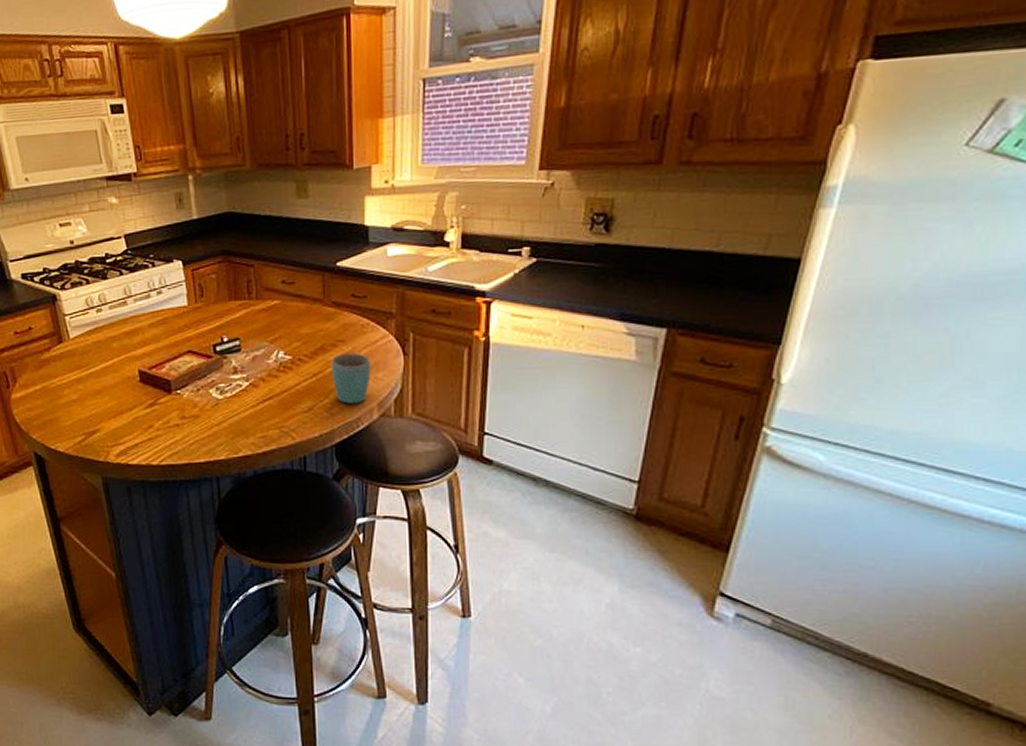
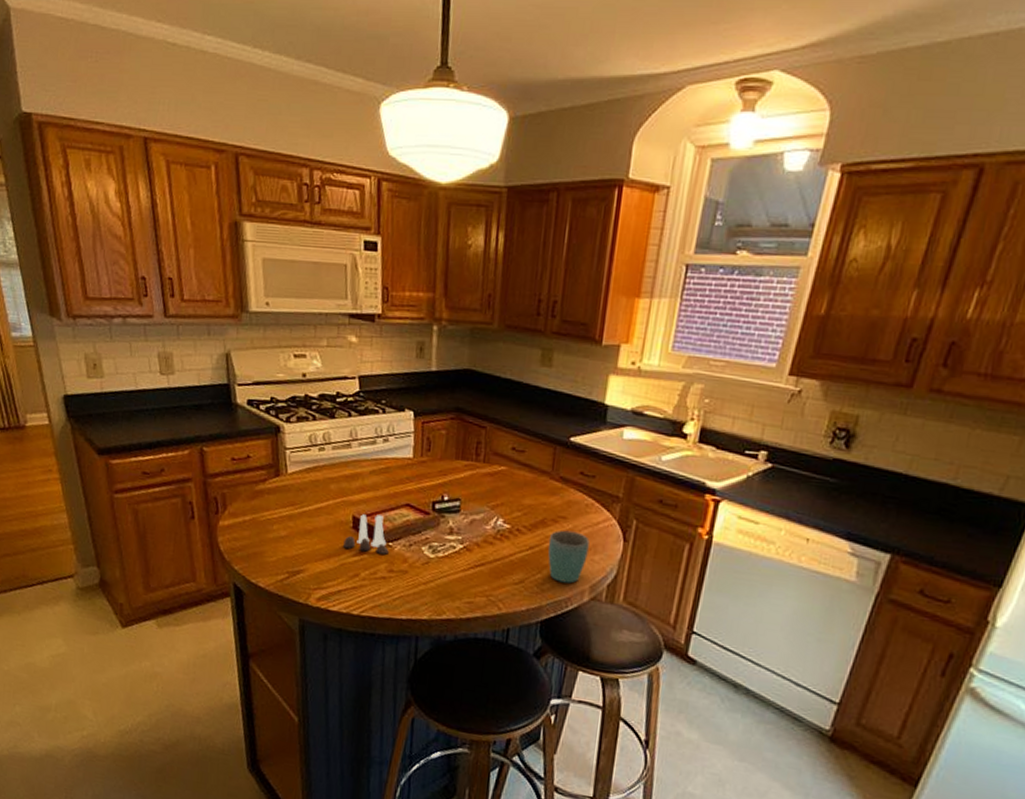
salt and pepper shaker set: none [133,365,178,403] -> present [343,514,389,555]

